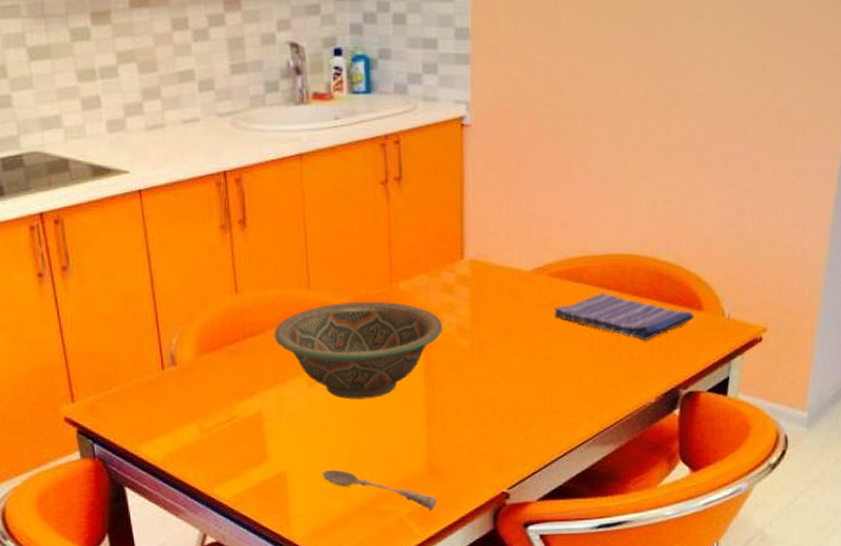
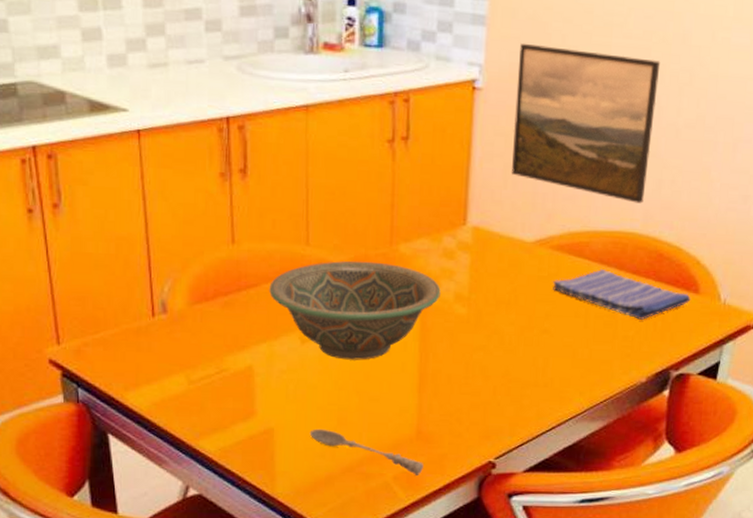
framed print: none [504,78,646,225] -> present [511,43,661,204]

